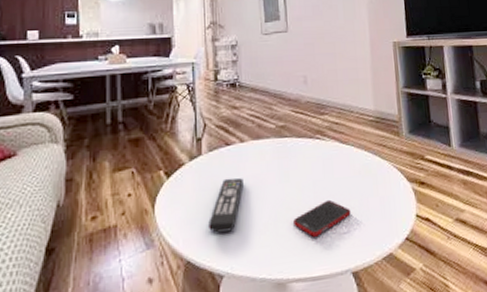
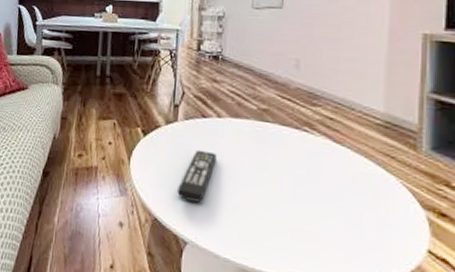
cell phone: present [293,199,351,237] -> none [266,200,337,236]

